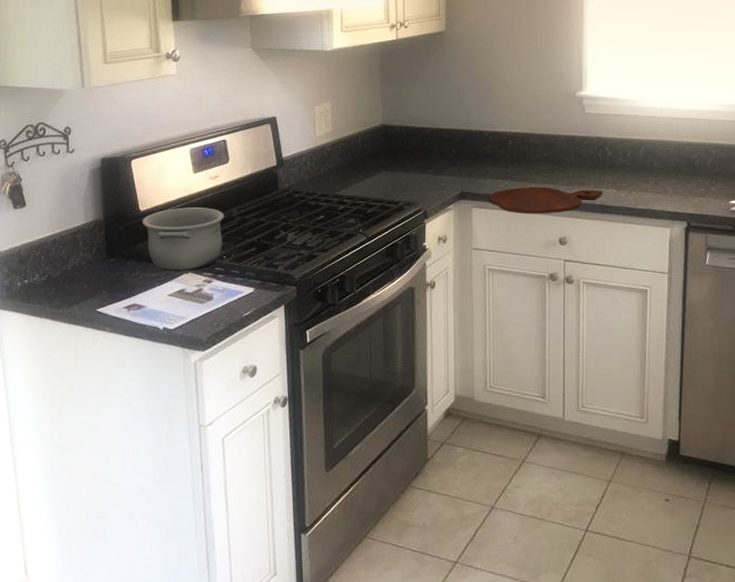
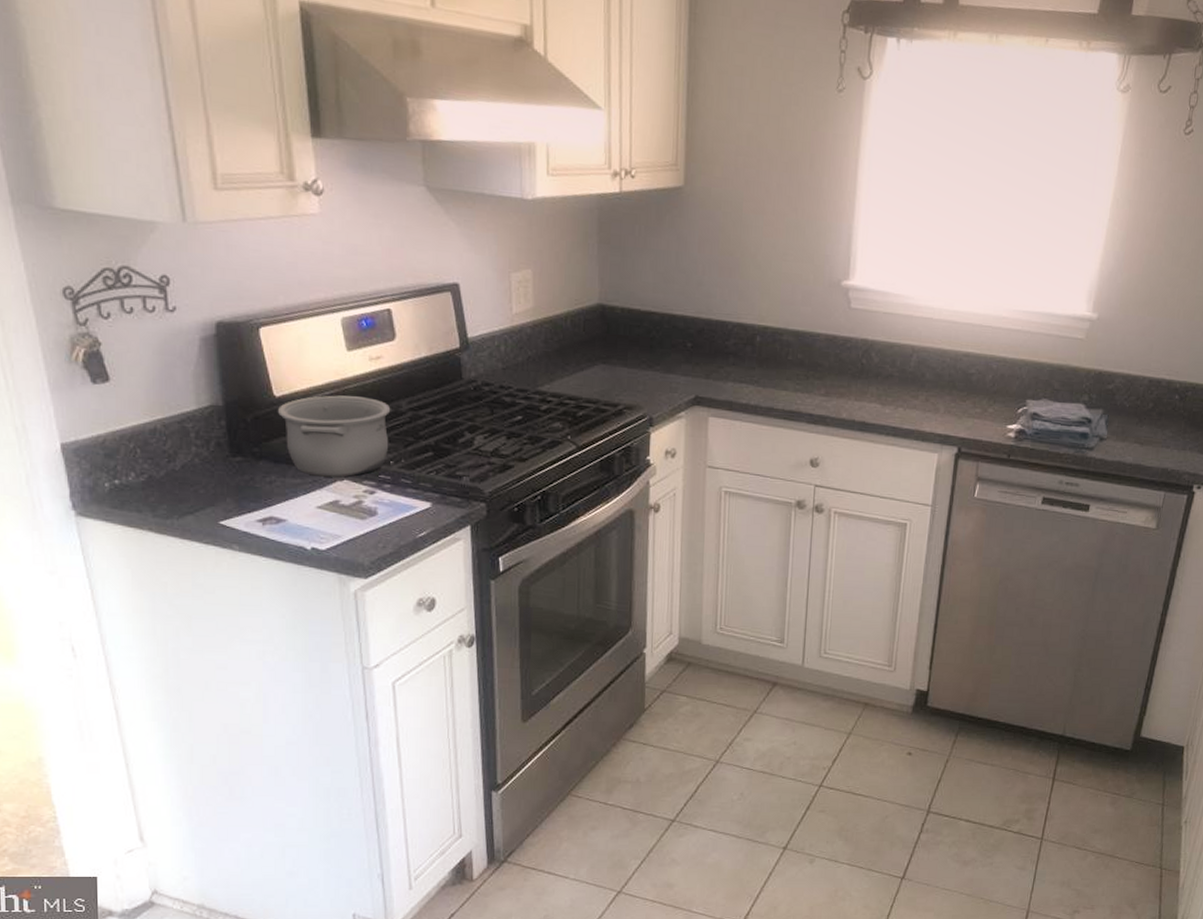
cutting board: present [488,186,603,215] -> none [728,394,865,430]

